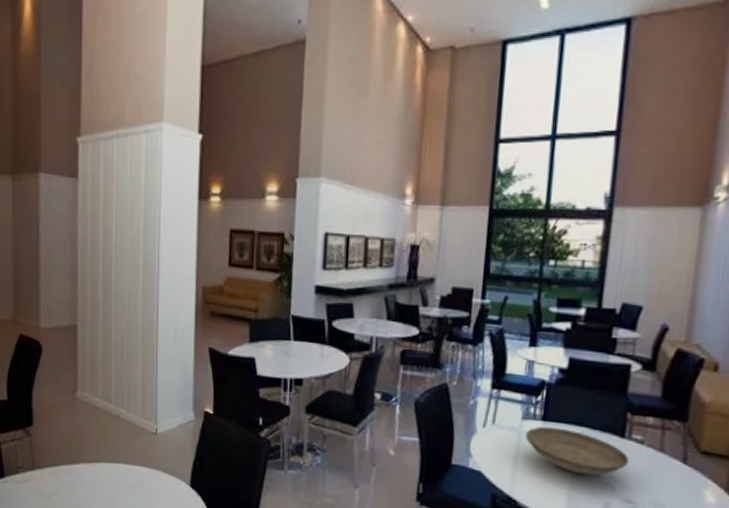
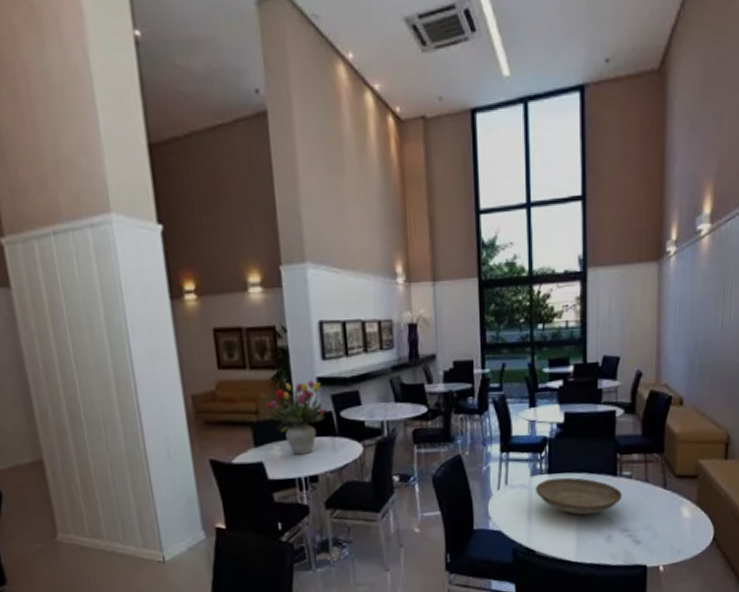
flower arrangement: none [263,287,321,358] -> present [265,380,327,456]

